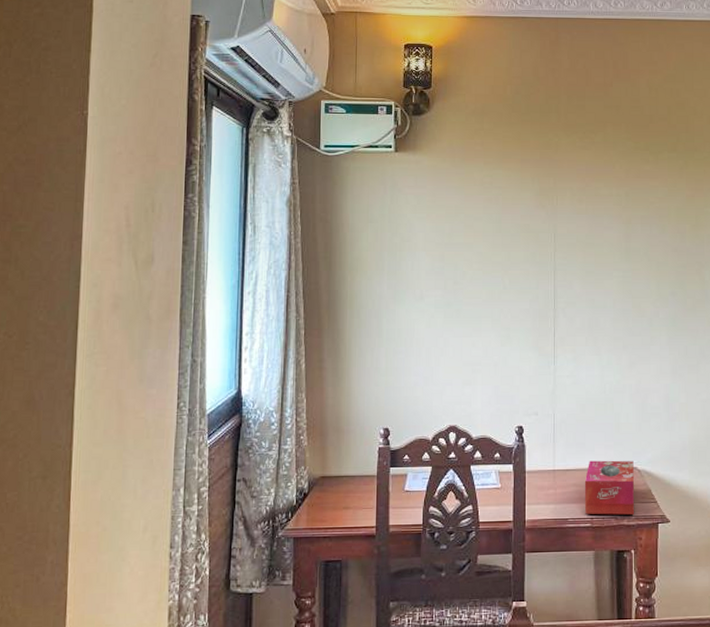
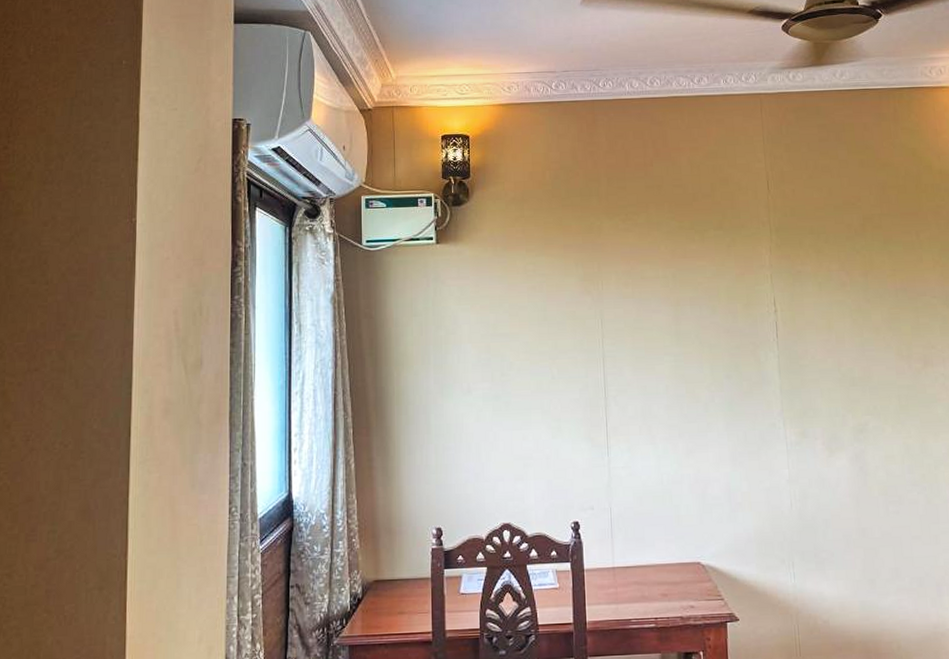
tissue box: present [584,460,635,515] -> none [646,555,701,614]

